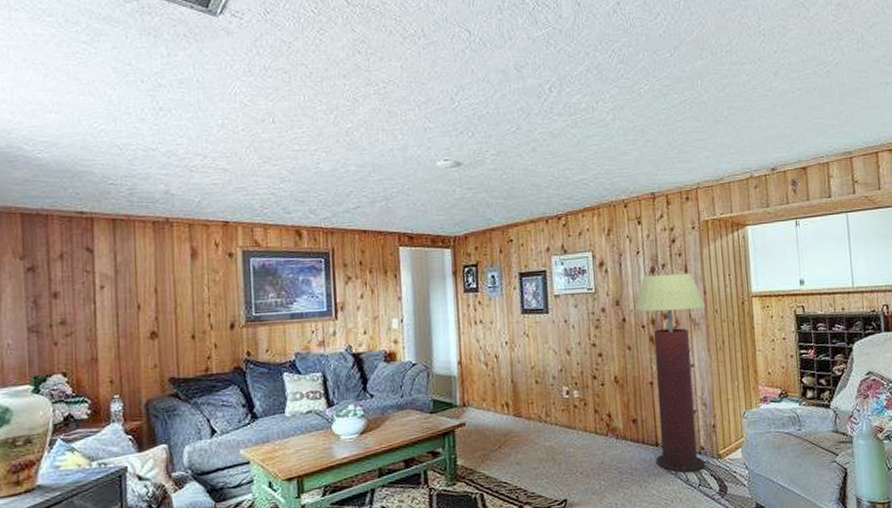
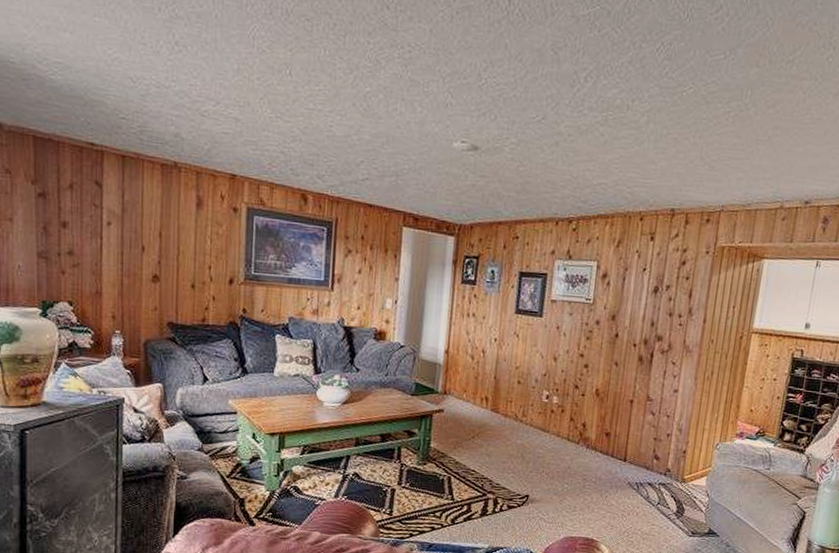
floor lamp: present [635,273,705,474] -> none [620,294,702,492]

